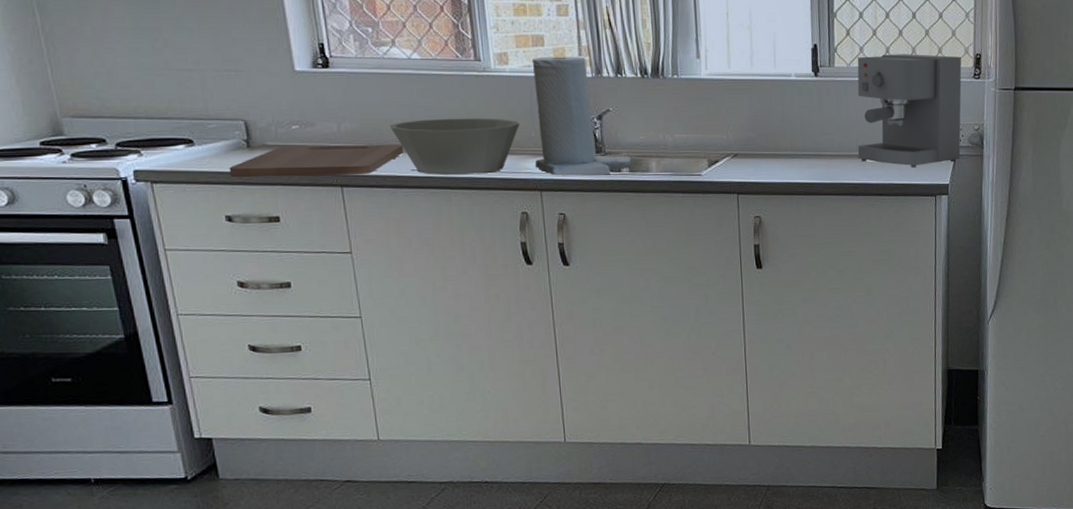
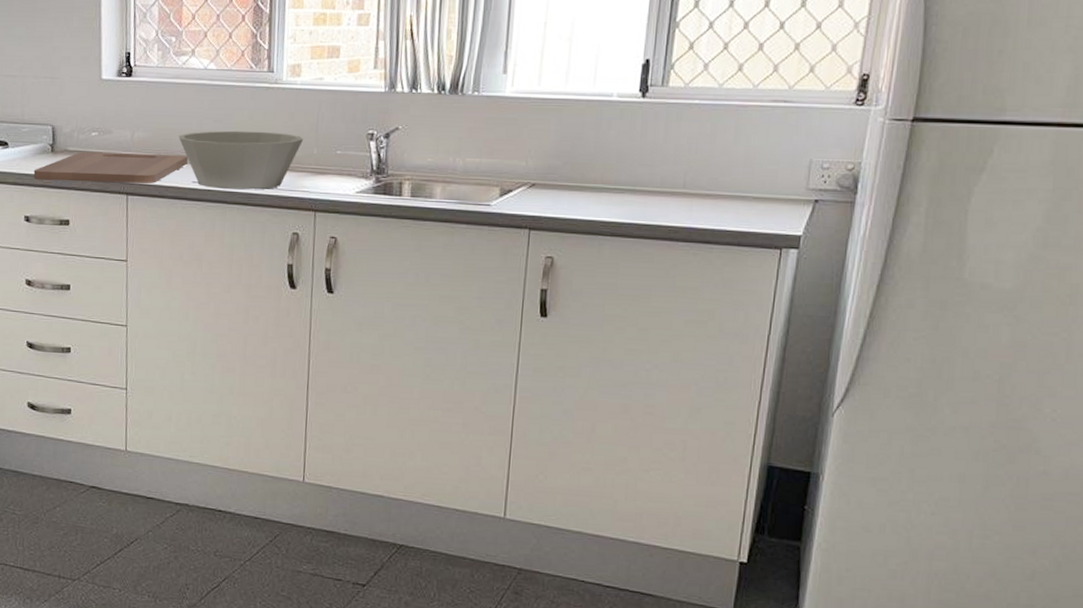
paper towel: present [531,56,632,176] -> none [312,69,415,199]
coffee maker: present [857,54,962,168] -> none [684,72,842,212]

